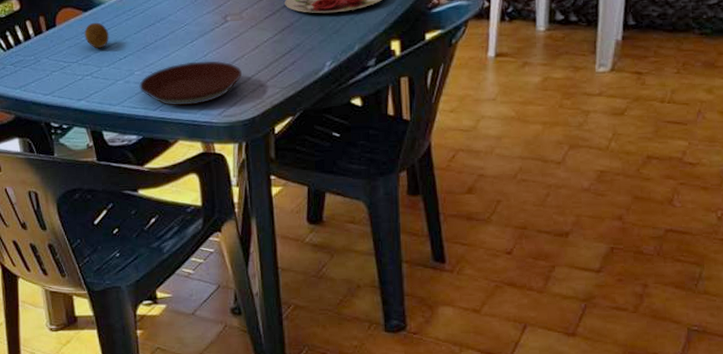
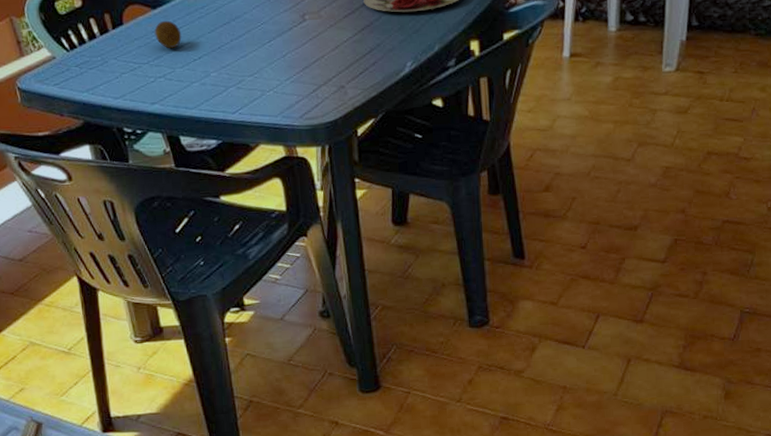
plate: present [139,61,242,106] -> none [216,61,322,109]

